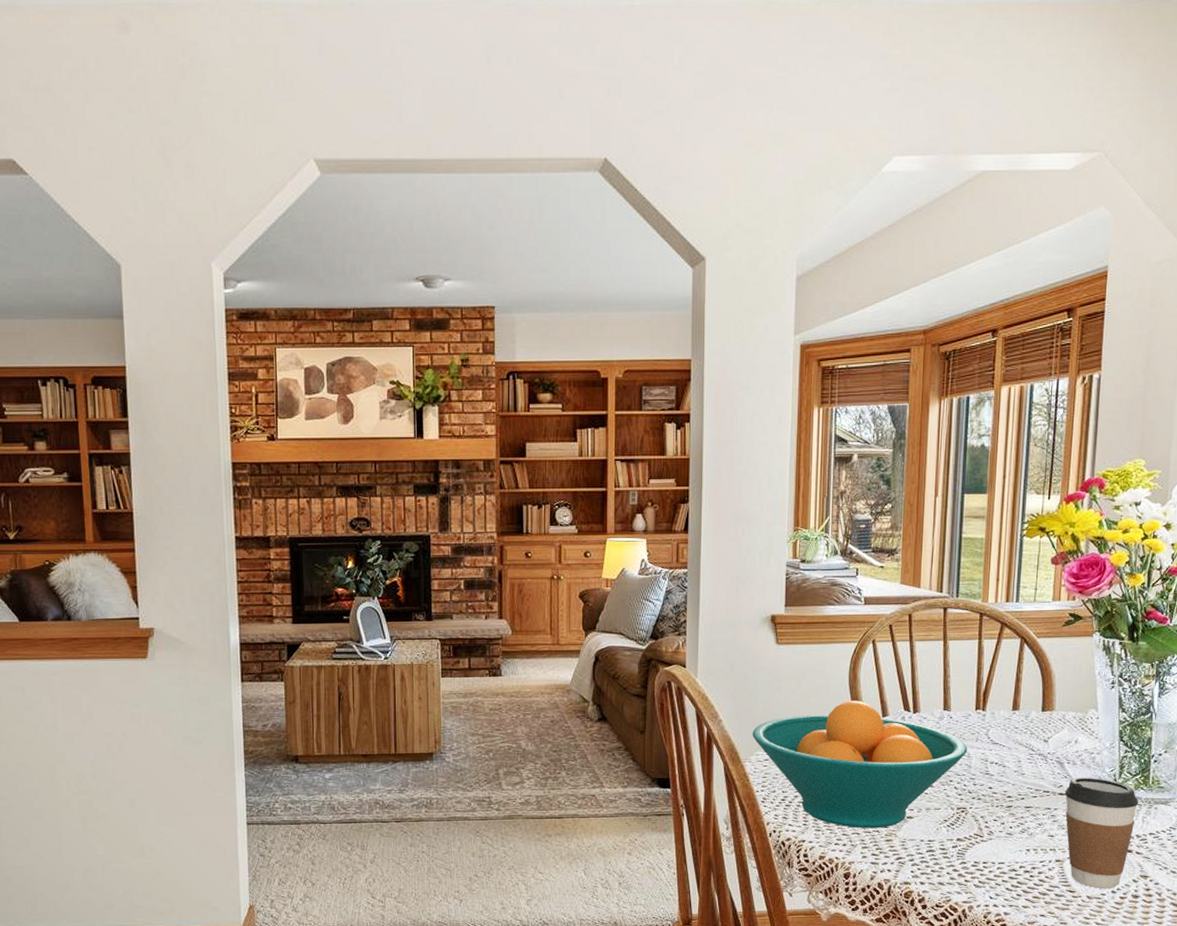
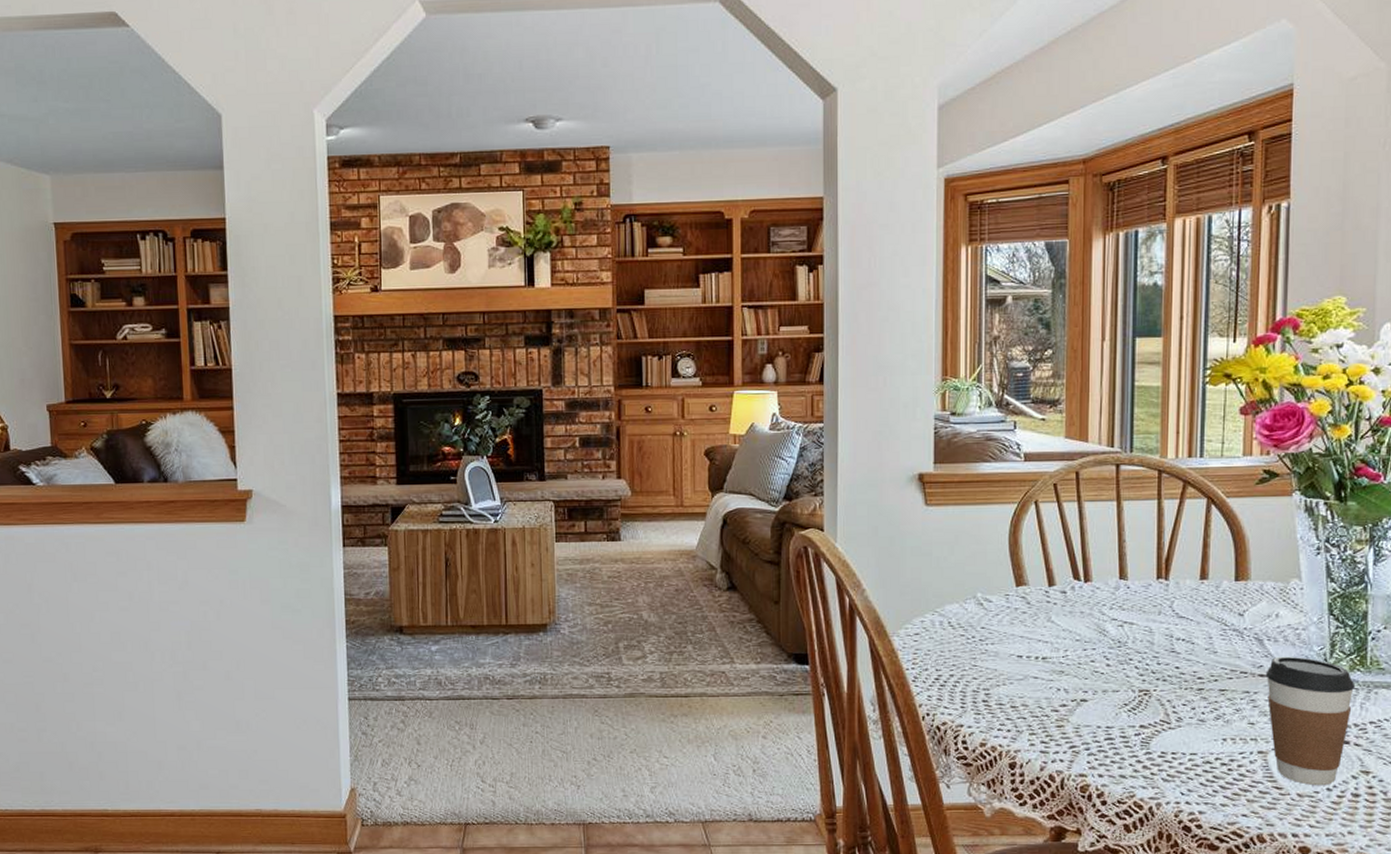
fruit bowl: present [752,700,968,829] -> none [900,568,1149,713]

